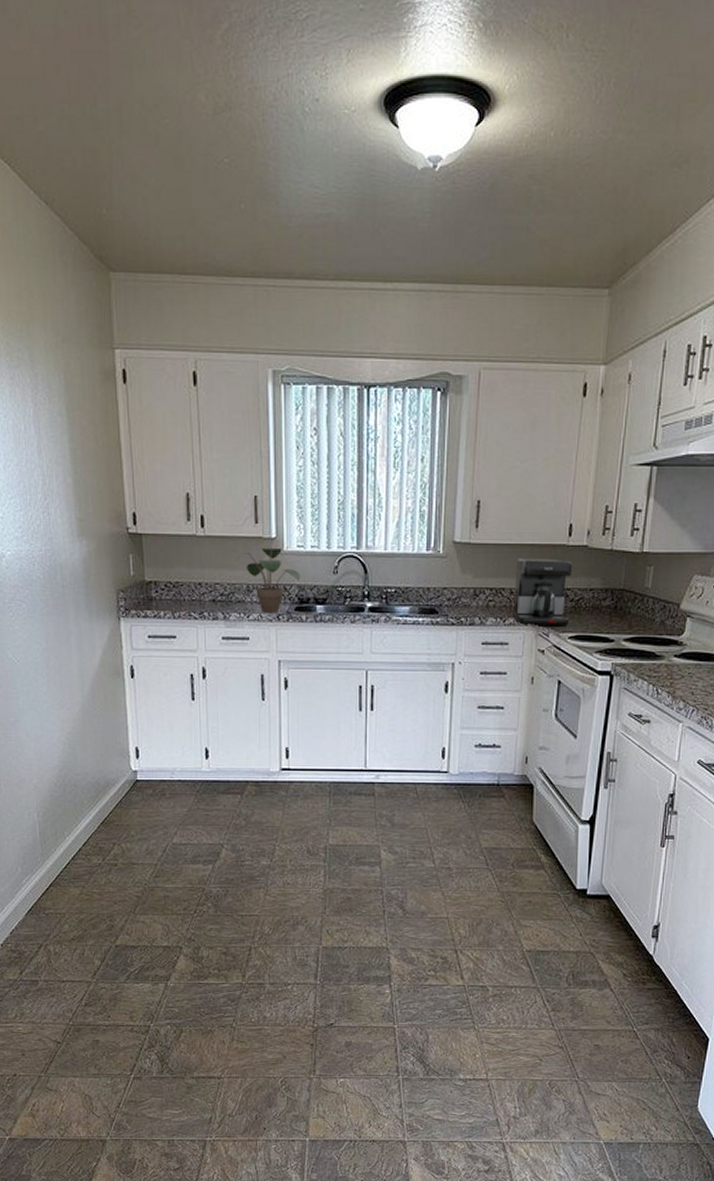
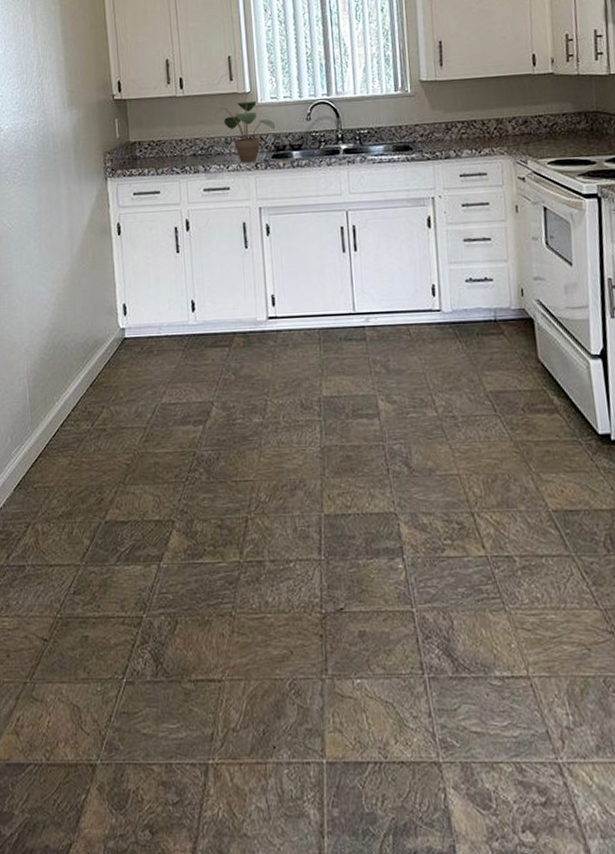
coffee maker: present [512,558,573,627] -> none [484,87,547,154]

